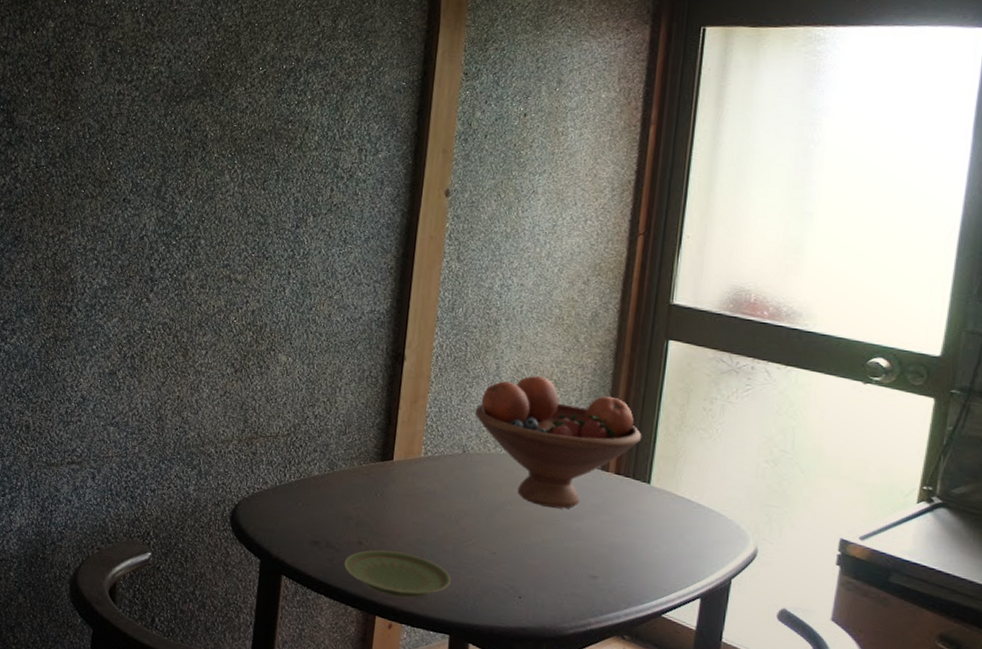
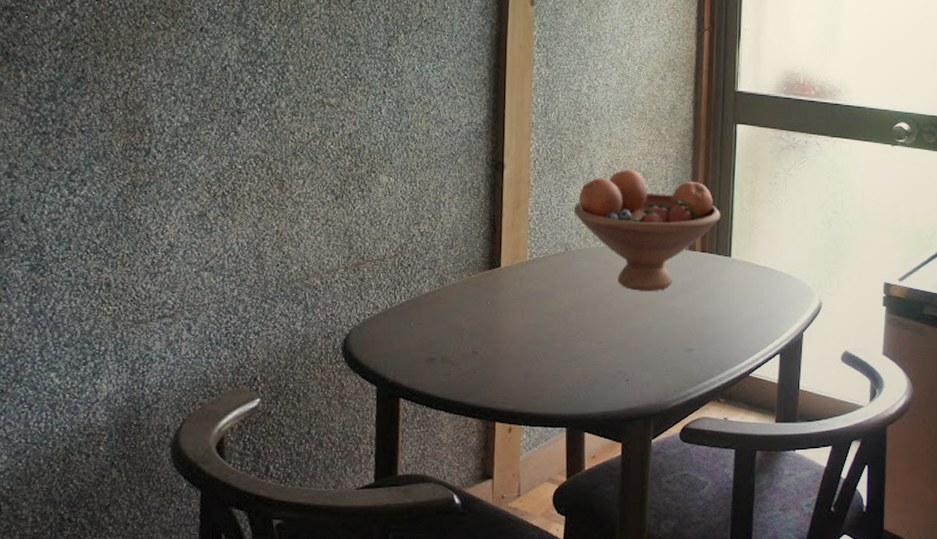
plate: present [344,550,451,599] -> none [461,356,564,401]

